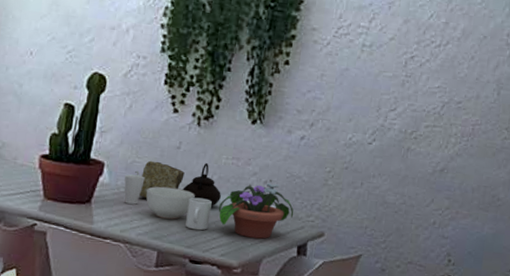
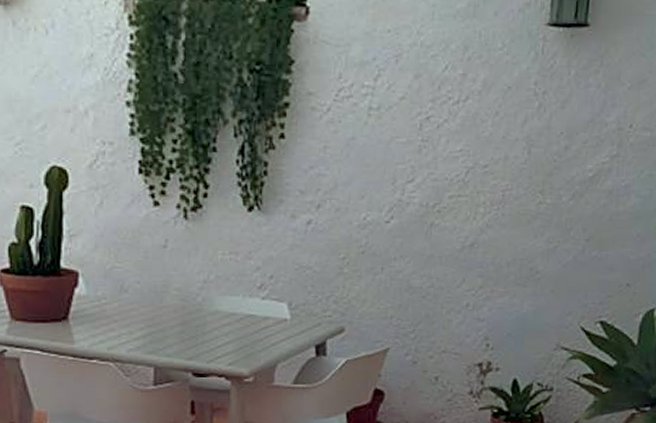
cup: present [124,170,145,205] -> none [105,277,129,317]
decorative stone: present [139,160,185,199] -> none [125,264,175,309]
bowl: present [146,186,195,220] -> none [132,293,190,329]
teapot: present [183,163,221,207] -> none [175,261,221,311]
cup: present [185,197,212,231] -> none [182,302,211,339]
potted flower: present [218,179,294,239] -> none [219,273,308,341]

